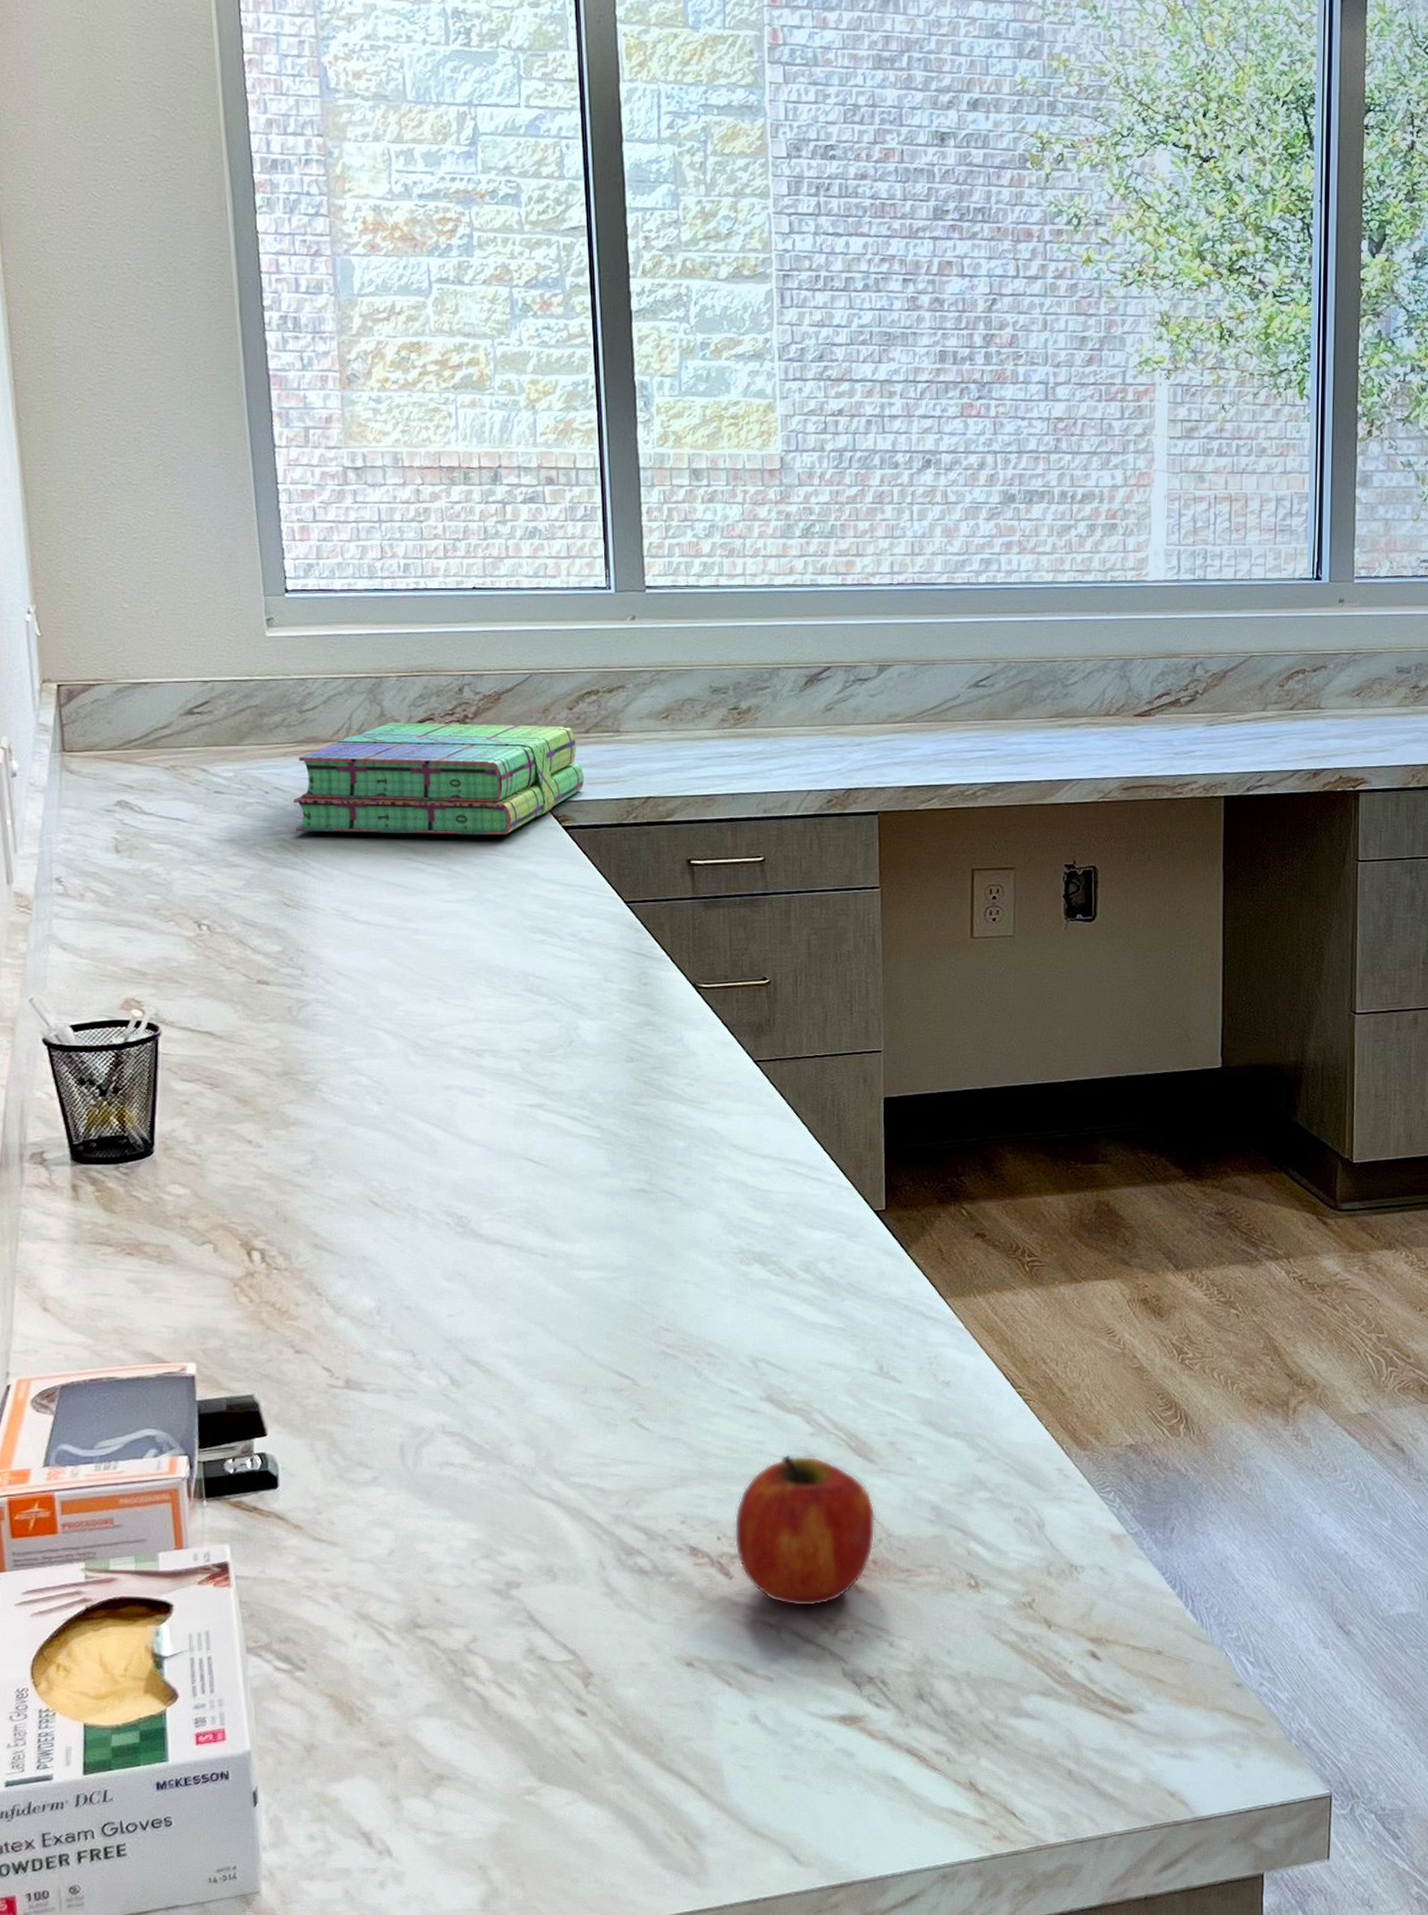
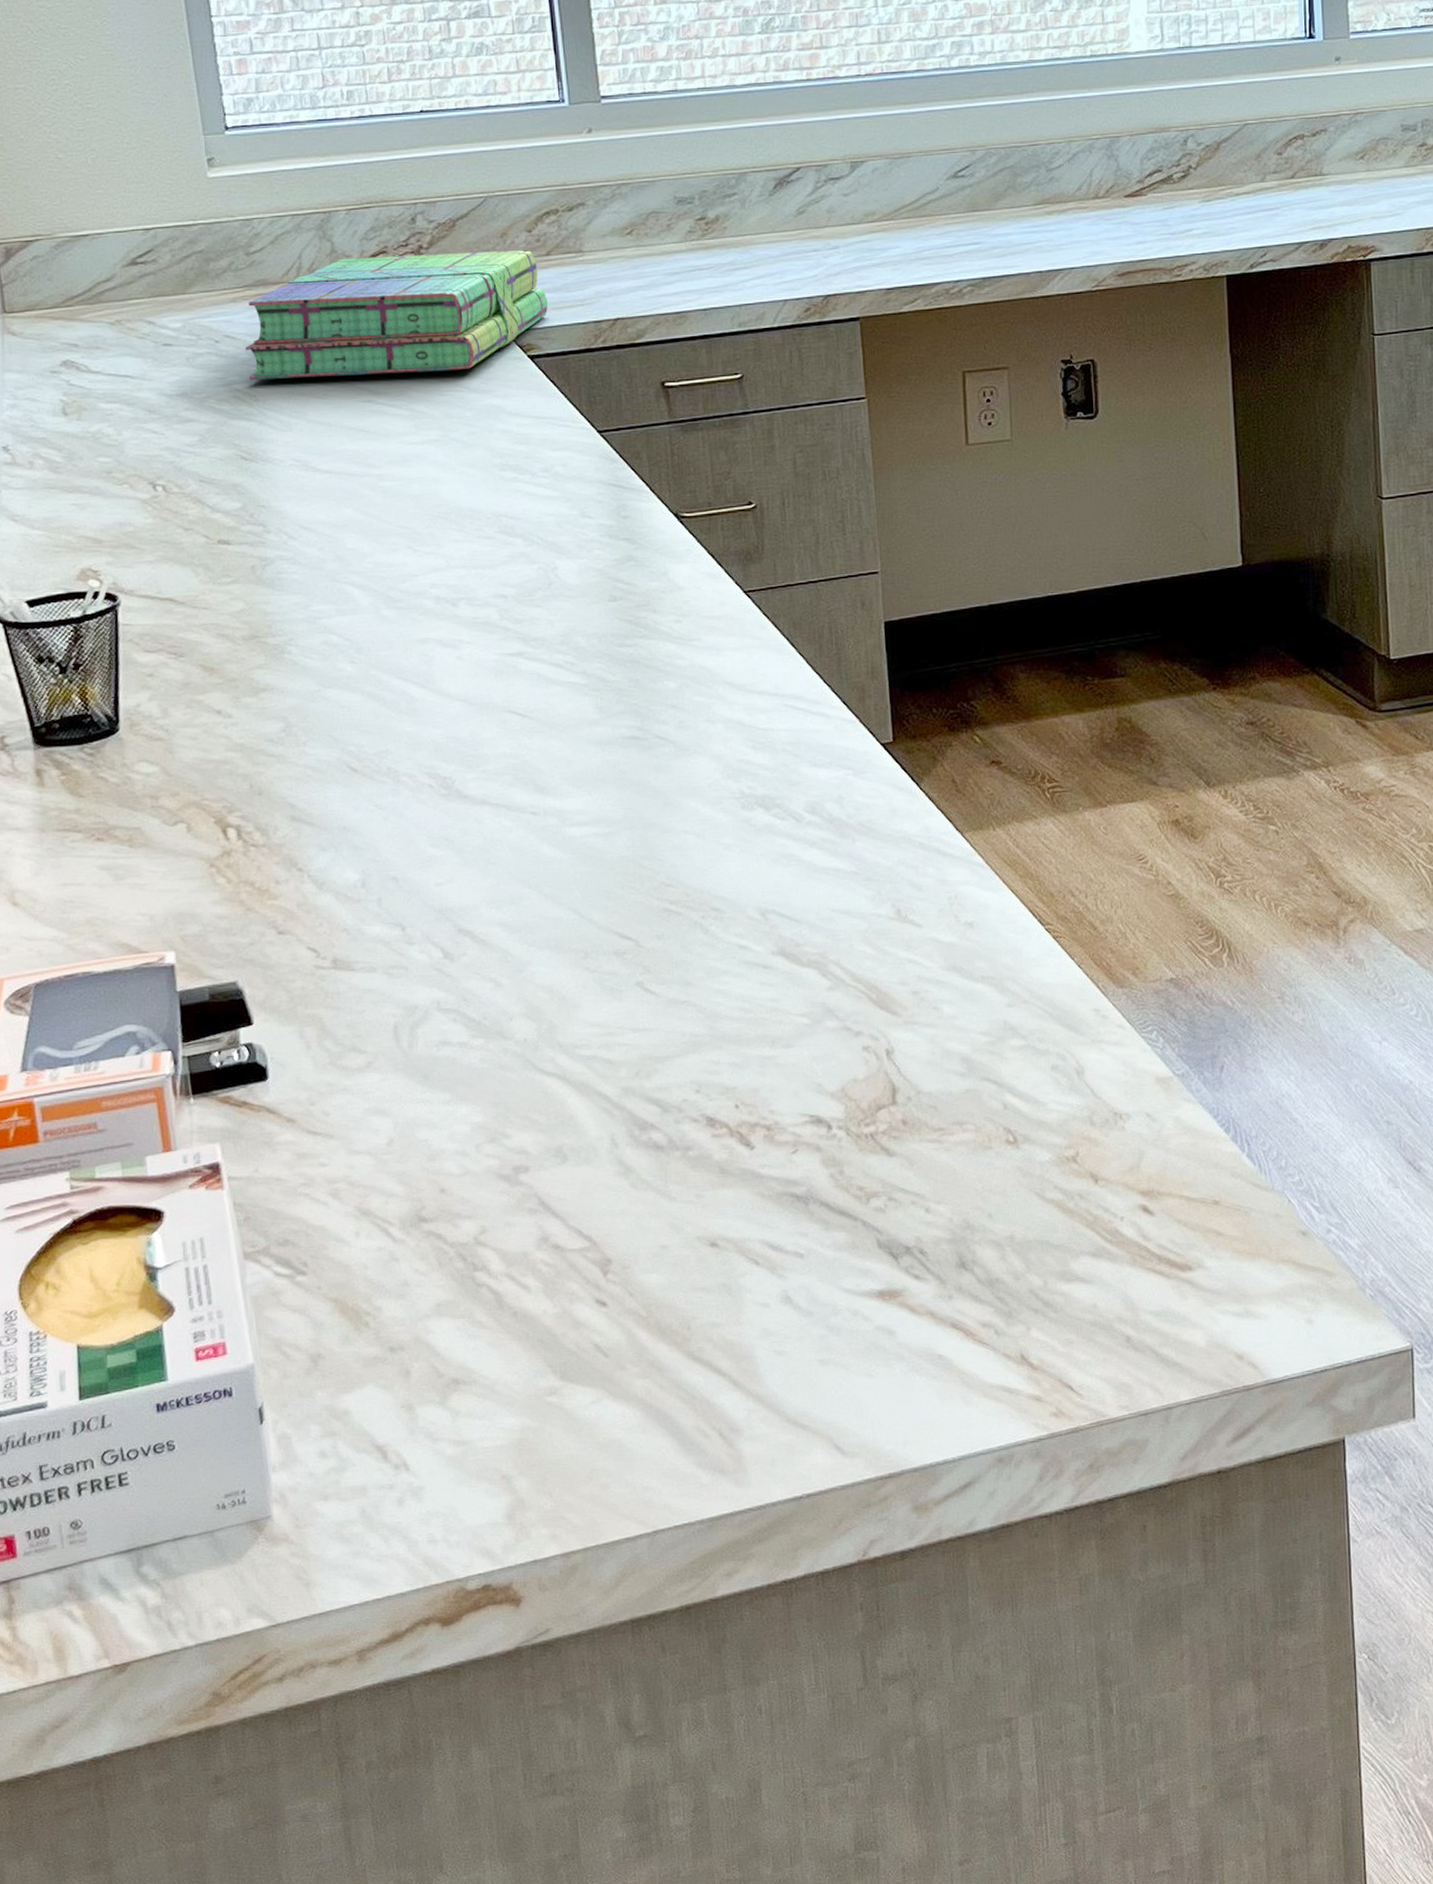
fruit: present [734,1455,875,1607] -> none [752,1011,904,1175]

